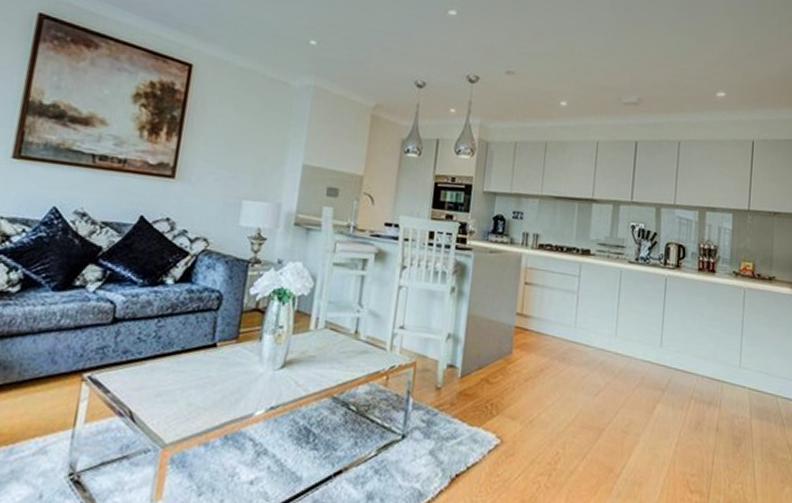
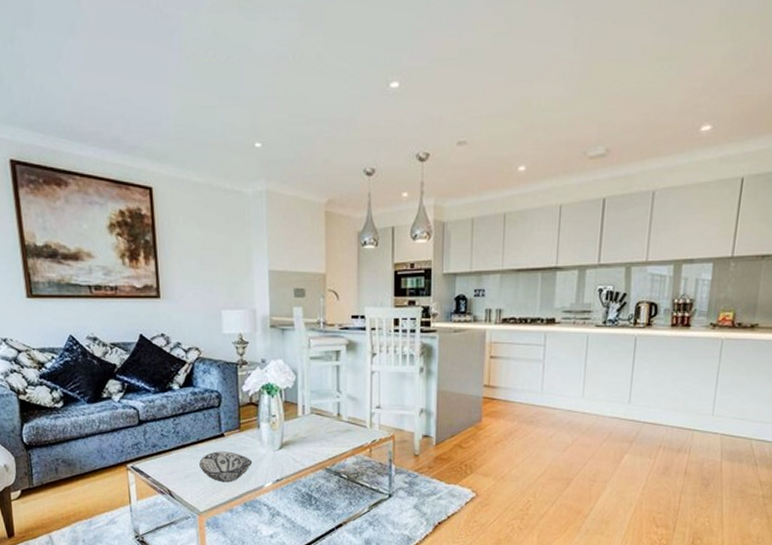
decorative bowl: none [177,365,246,407] -> present [199,451,253,483]

